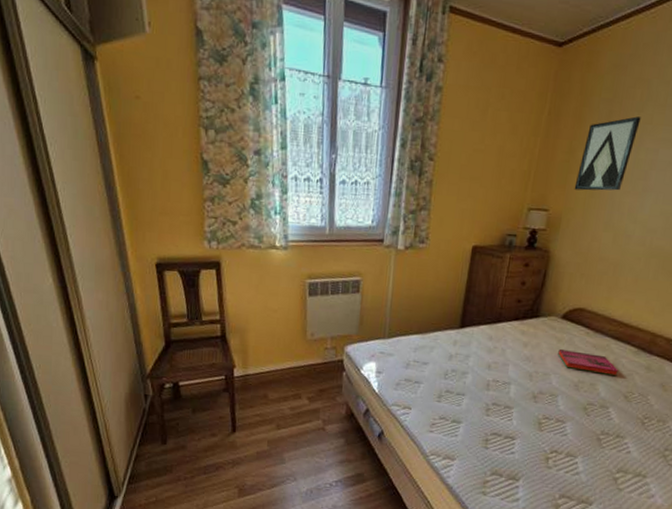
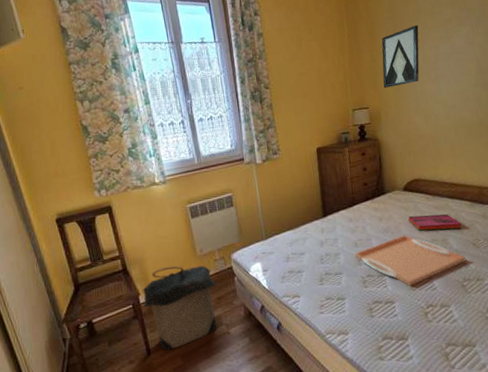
laundry hamper: none [238,343,322,432] -> present [143,265,217,351]
serving tray: none [484,368,612,426] -> present [354,235,466,286]

